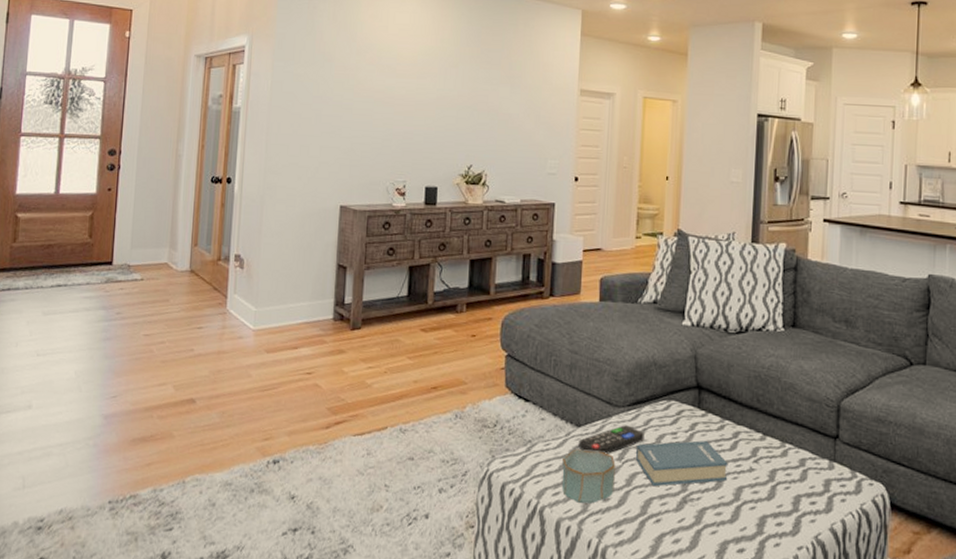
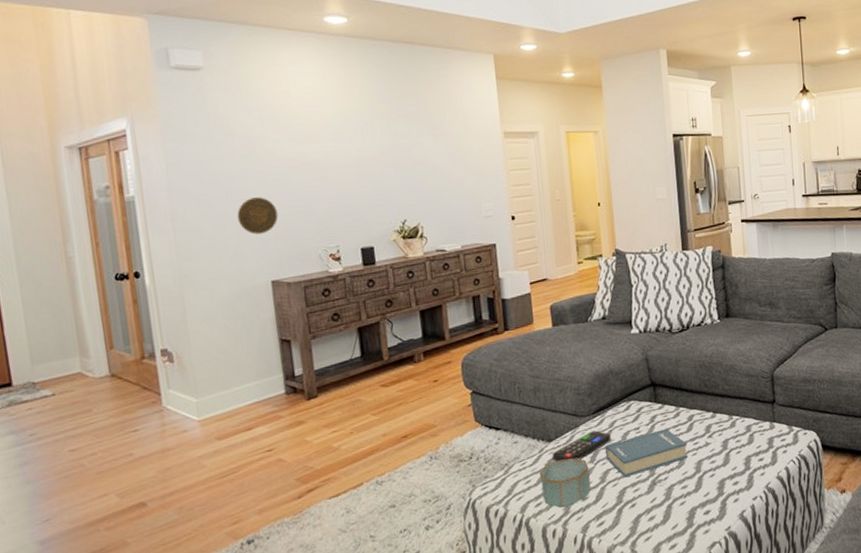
decorative plate: none [321,123,358,159] -> present [237,197,279,235]

